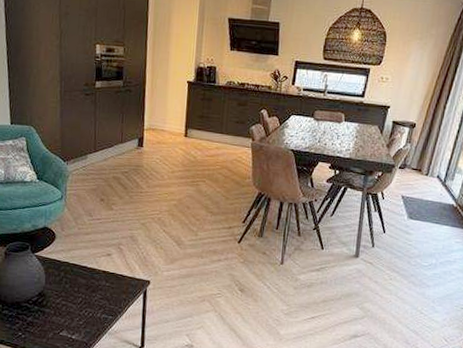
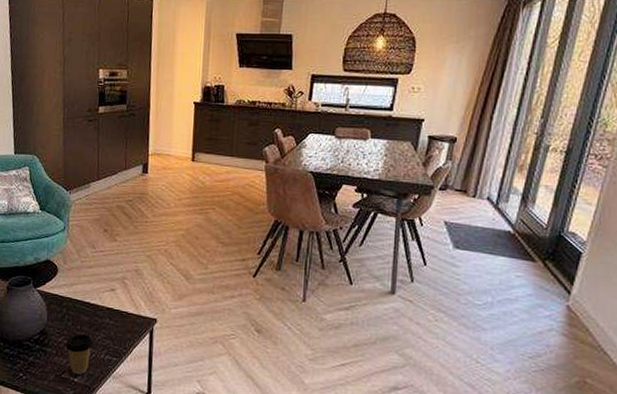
coffee cup: none [63,295,91,332] -> present [65,333,94,375]

